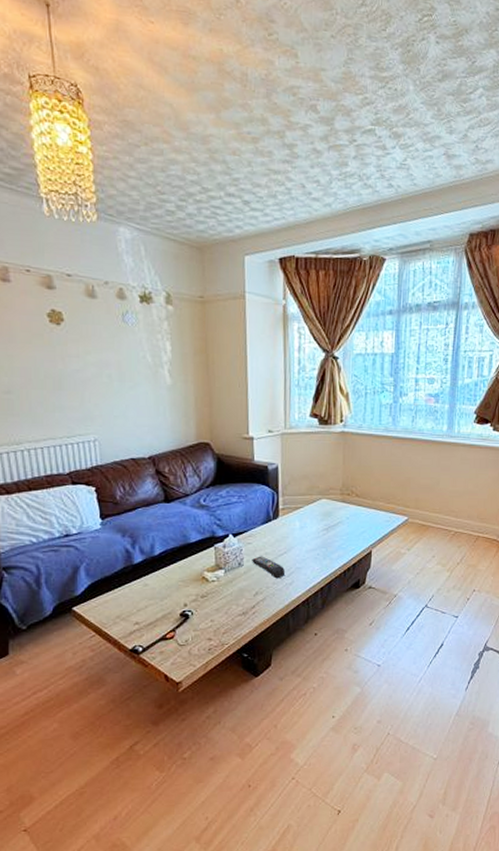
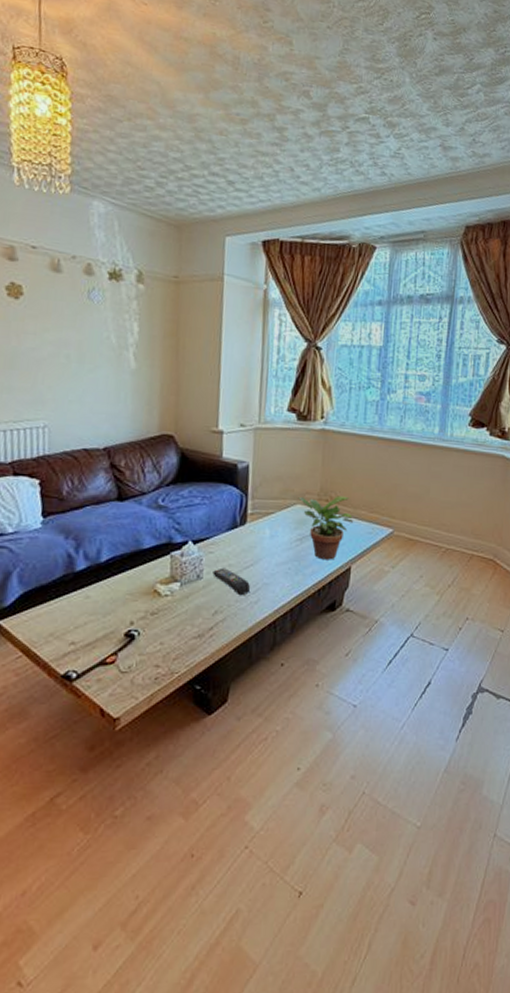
potted plant: none [322,490,373,546] -> present [297,495,354,560]

